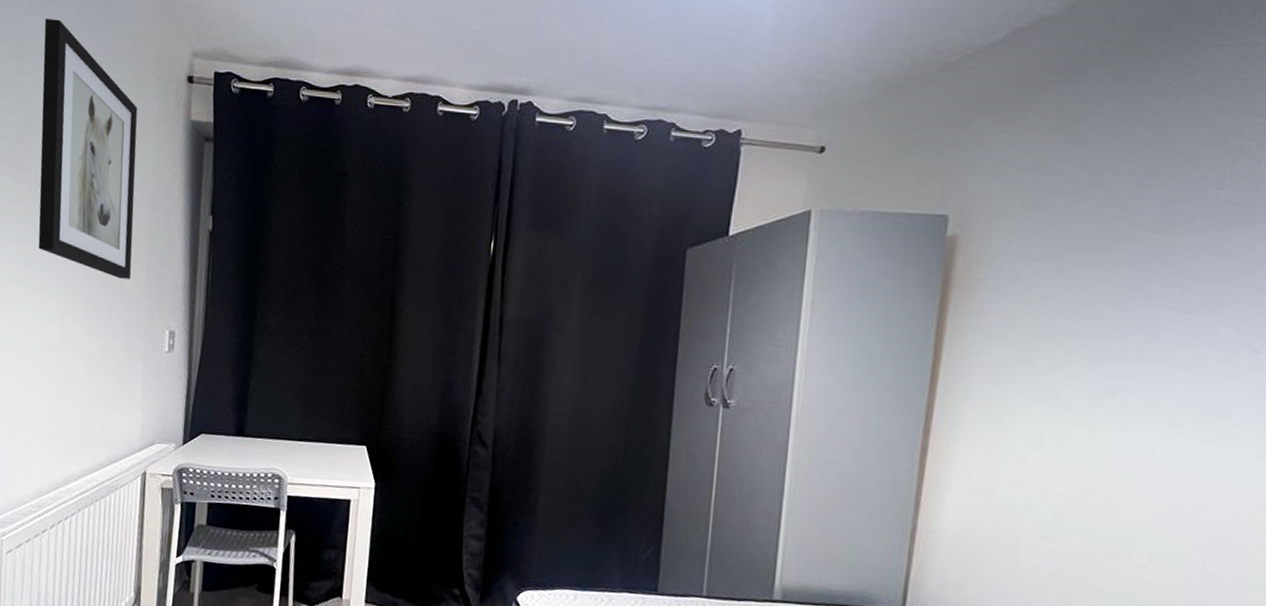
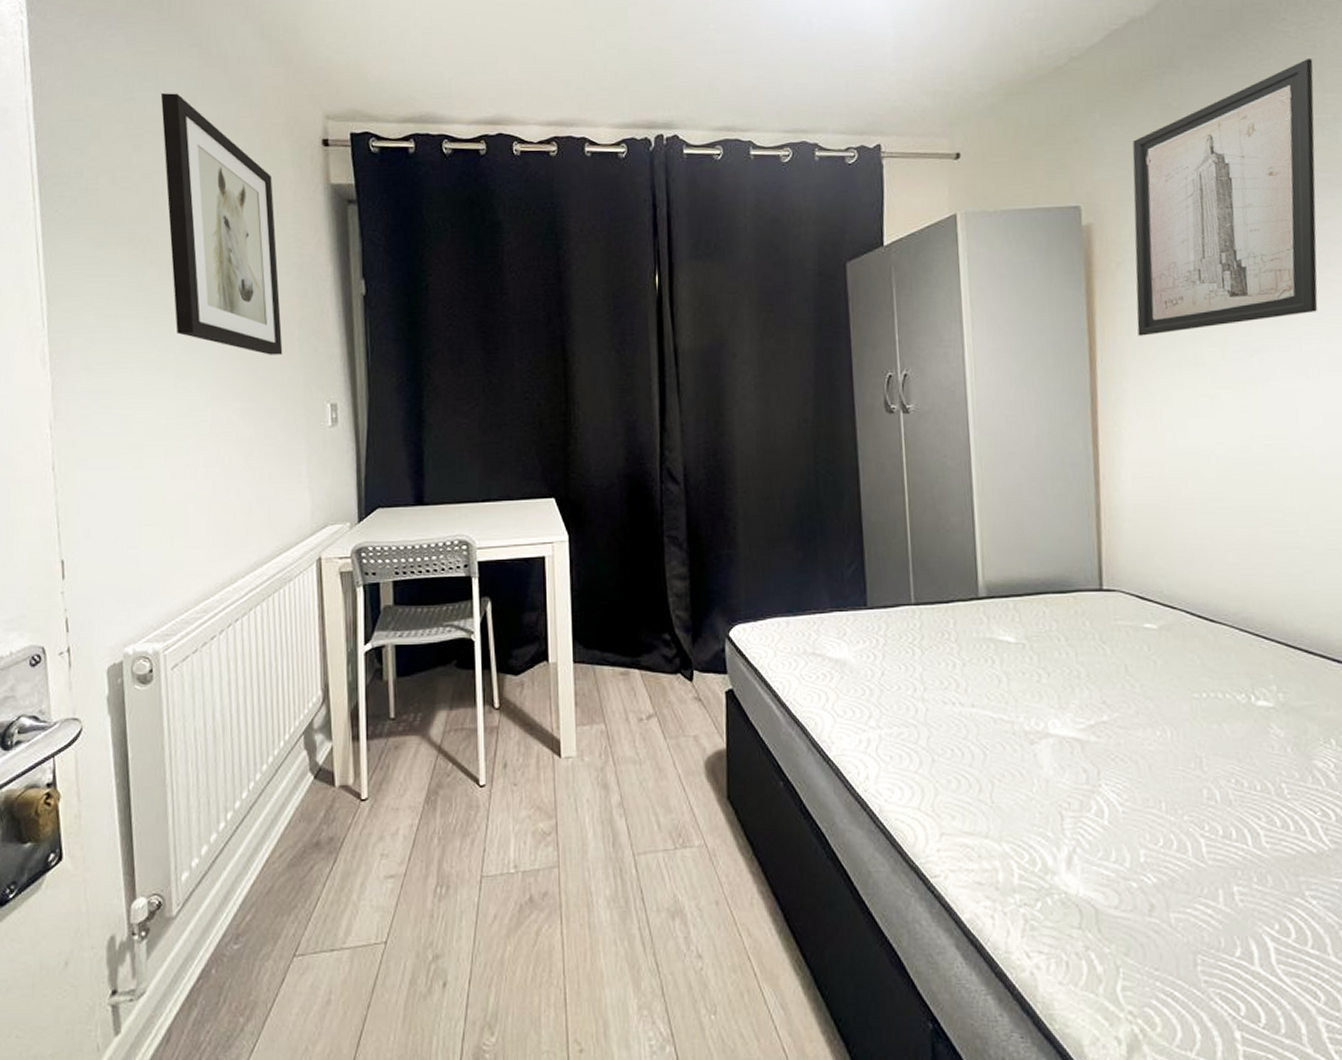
wall art: none [989,77,1247,360] -> present [1132,59,1318,336]

